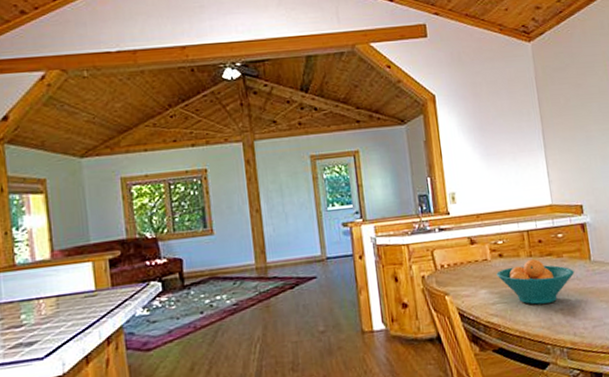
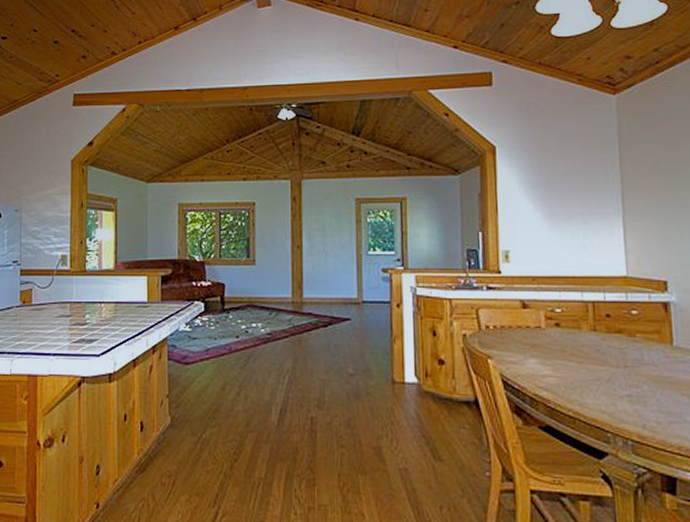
fruit bowl: present [496,258,575,305] -> none [550,333,650,386]

